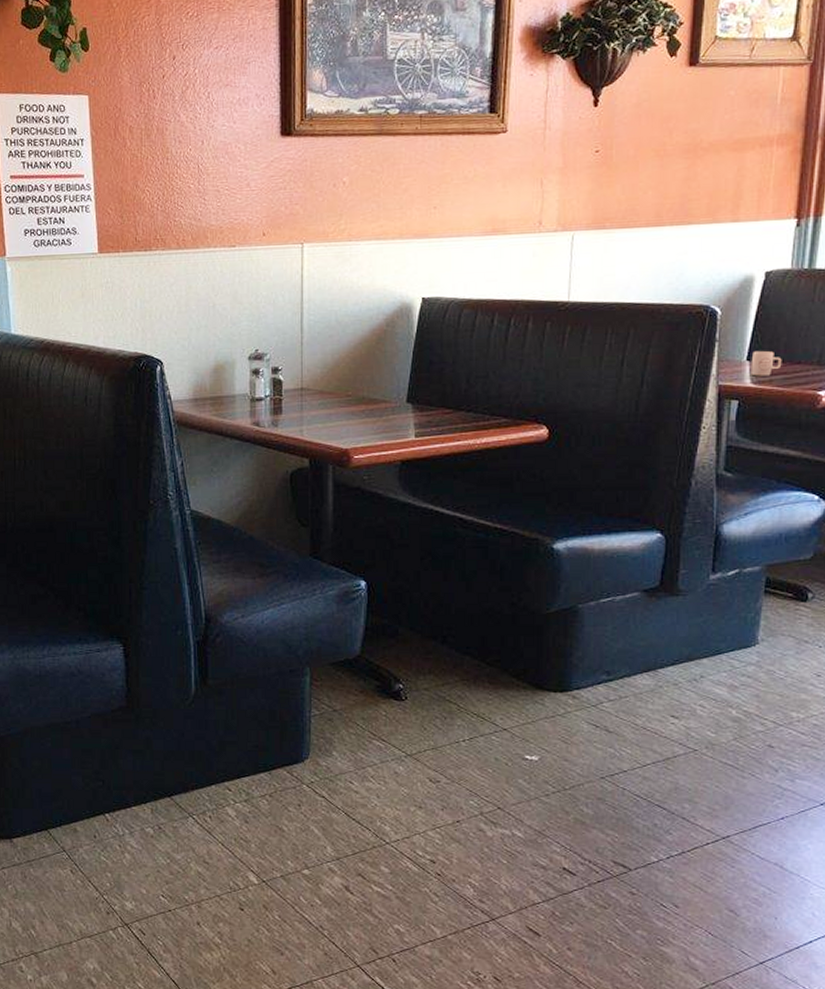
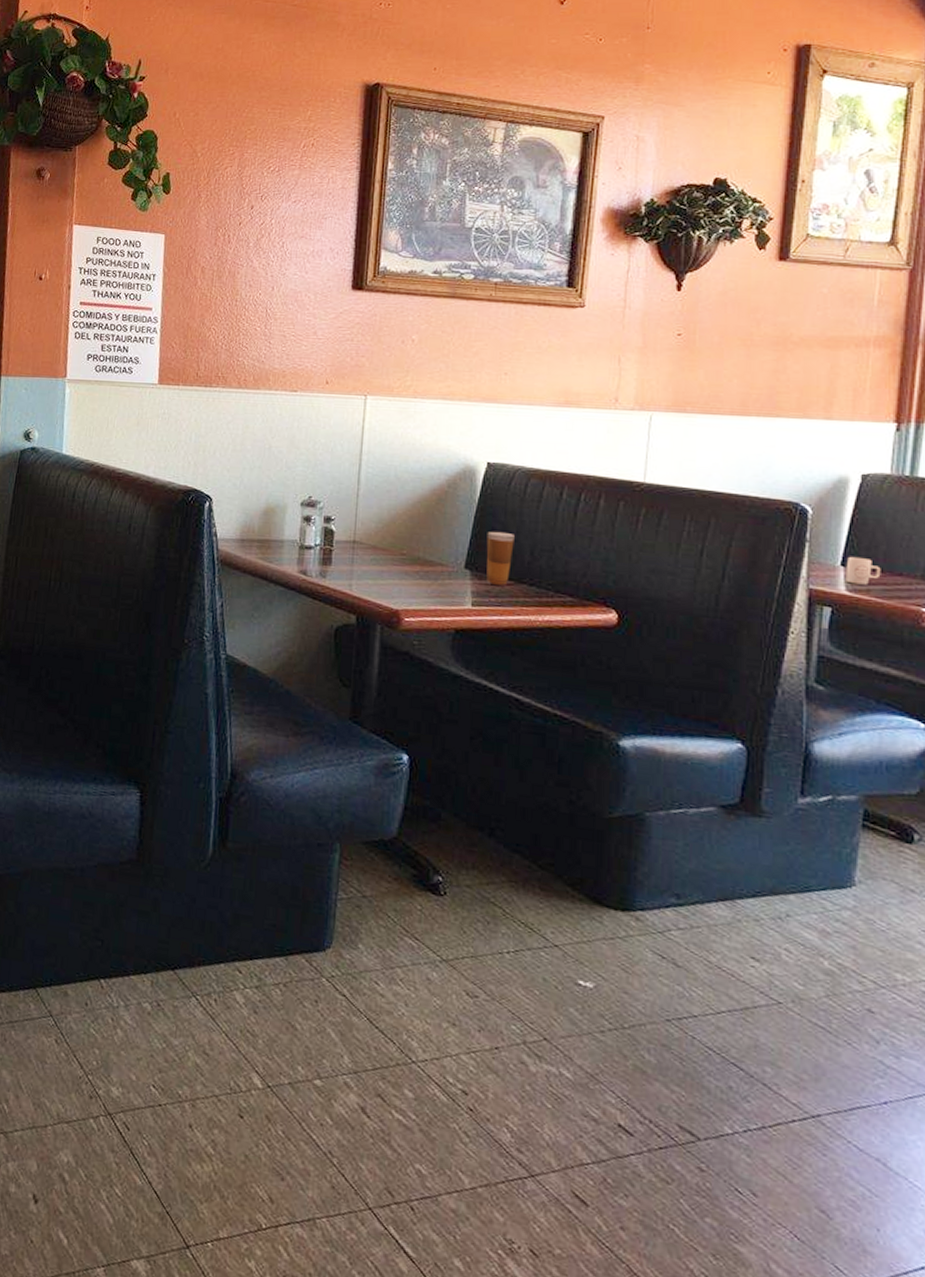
beverage cup: none [425,363,451,416] -> present [486,531,514,586]

